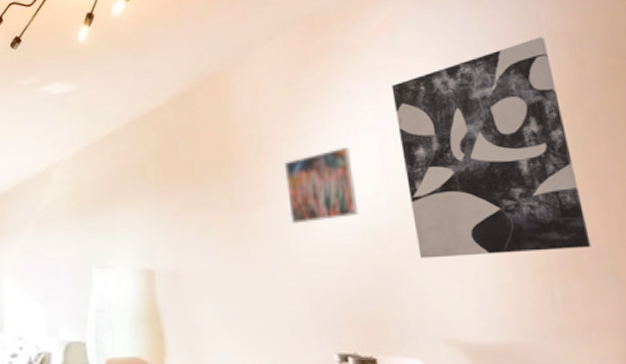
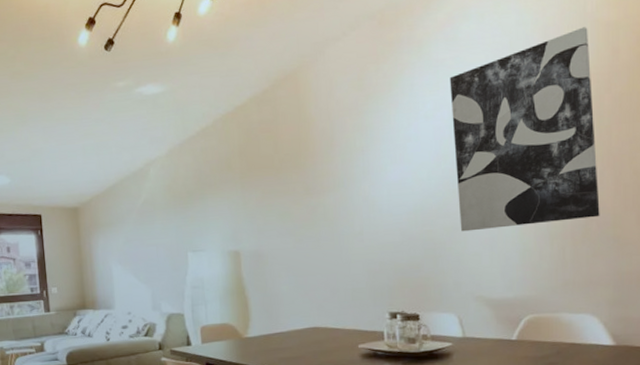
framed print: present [285,147,359,224] -> none [353,137,413,207]

